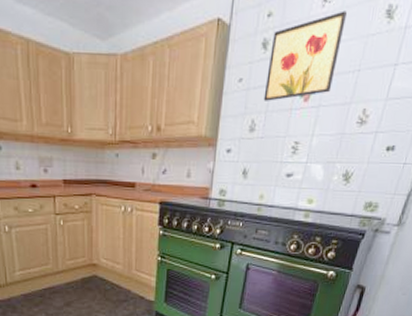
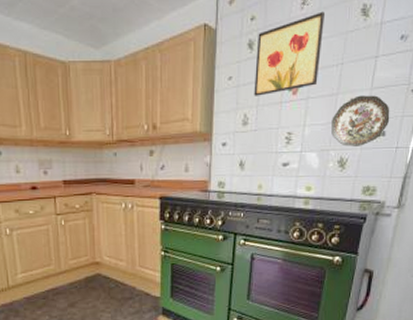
decorative plate: none [339,106,403,160] -> present [331,95,390,146]

